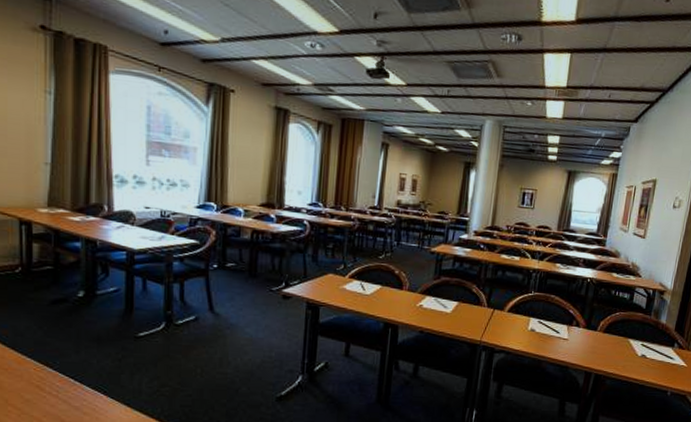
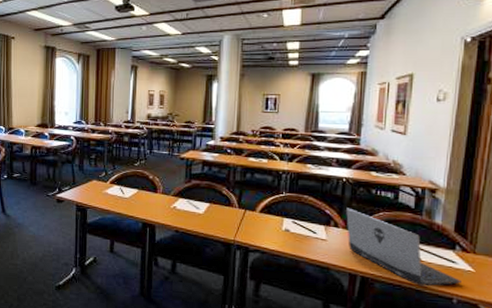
laptop: none [586,308,676,381] -> present [346,208,461,287]

